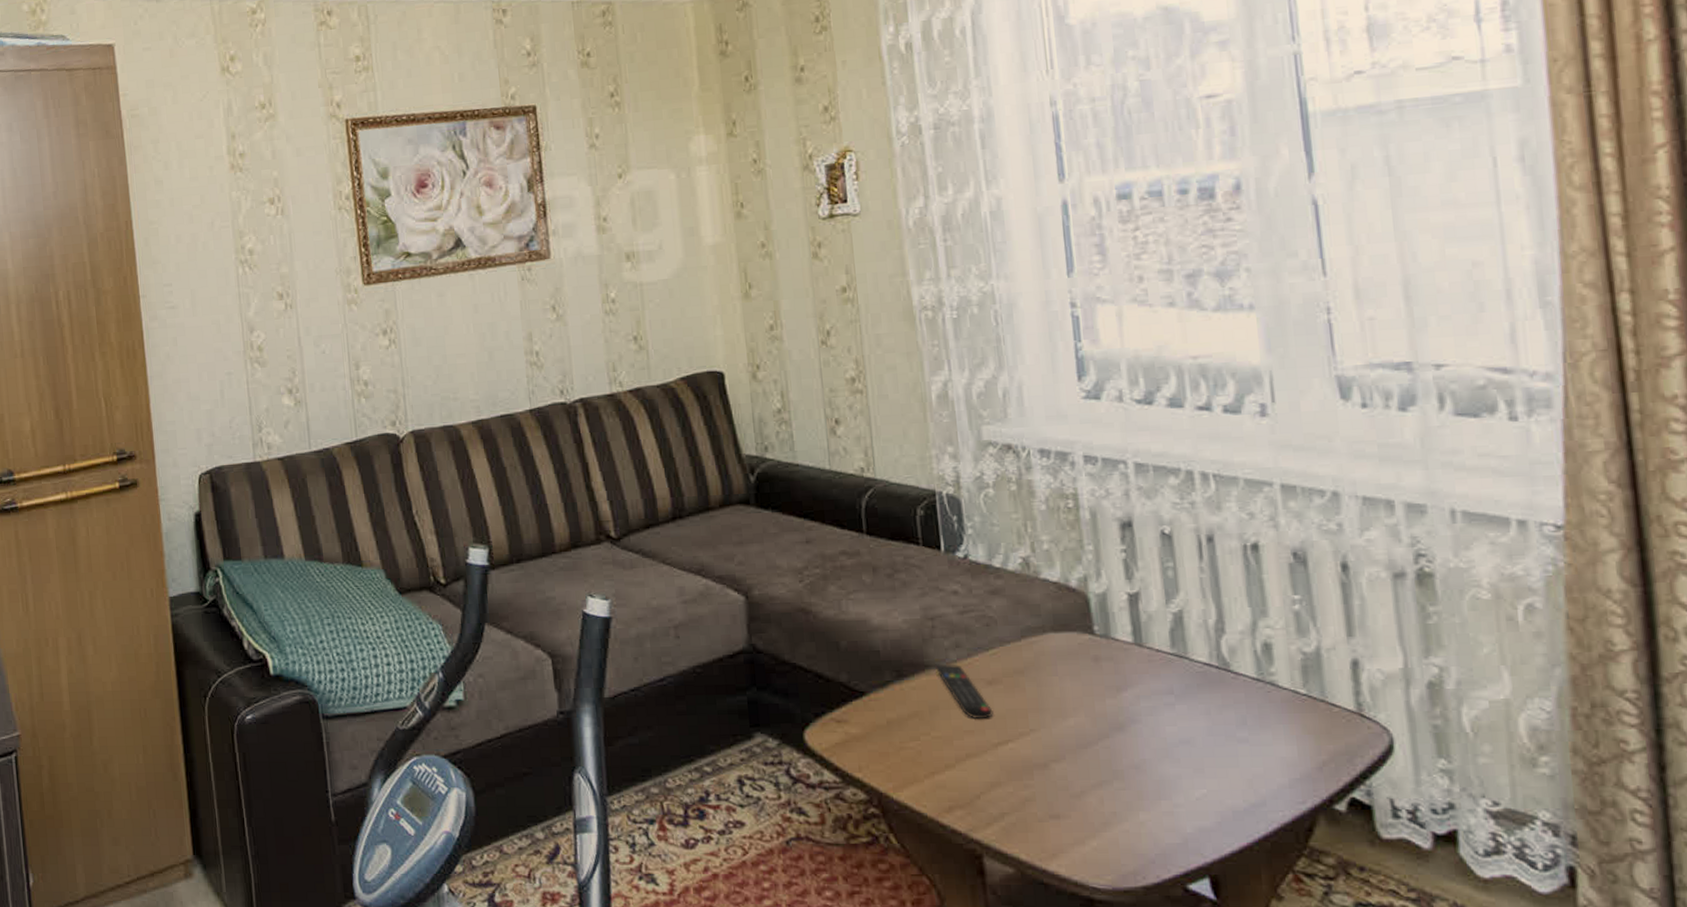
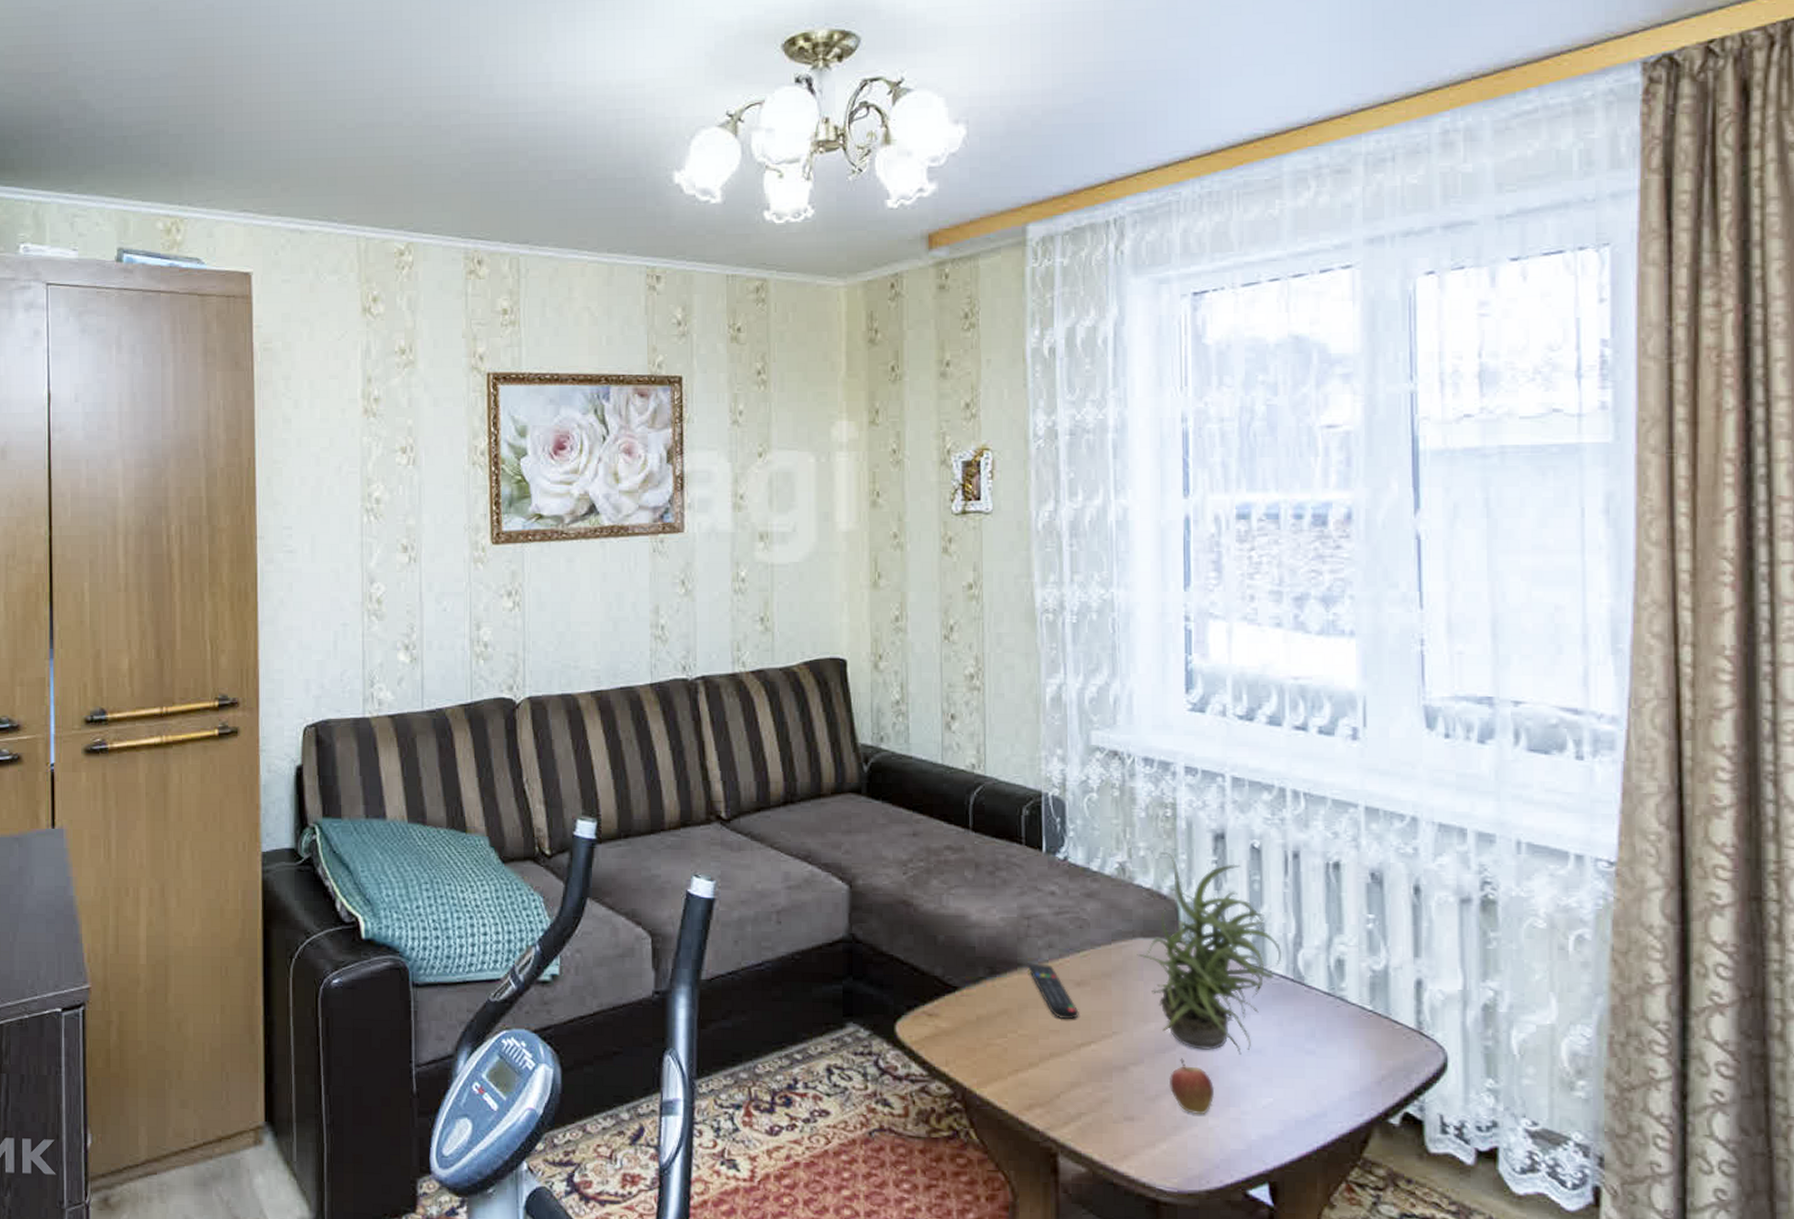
potted plant: none [1049,543,1204,746] -> present [1137,851,1282,1055]
fruit: none [1093,753,1144,810] -> present [1168,1058,1215,1115]

